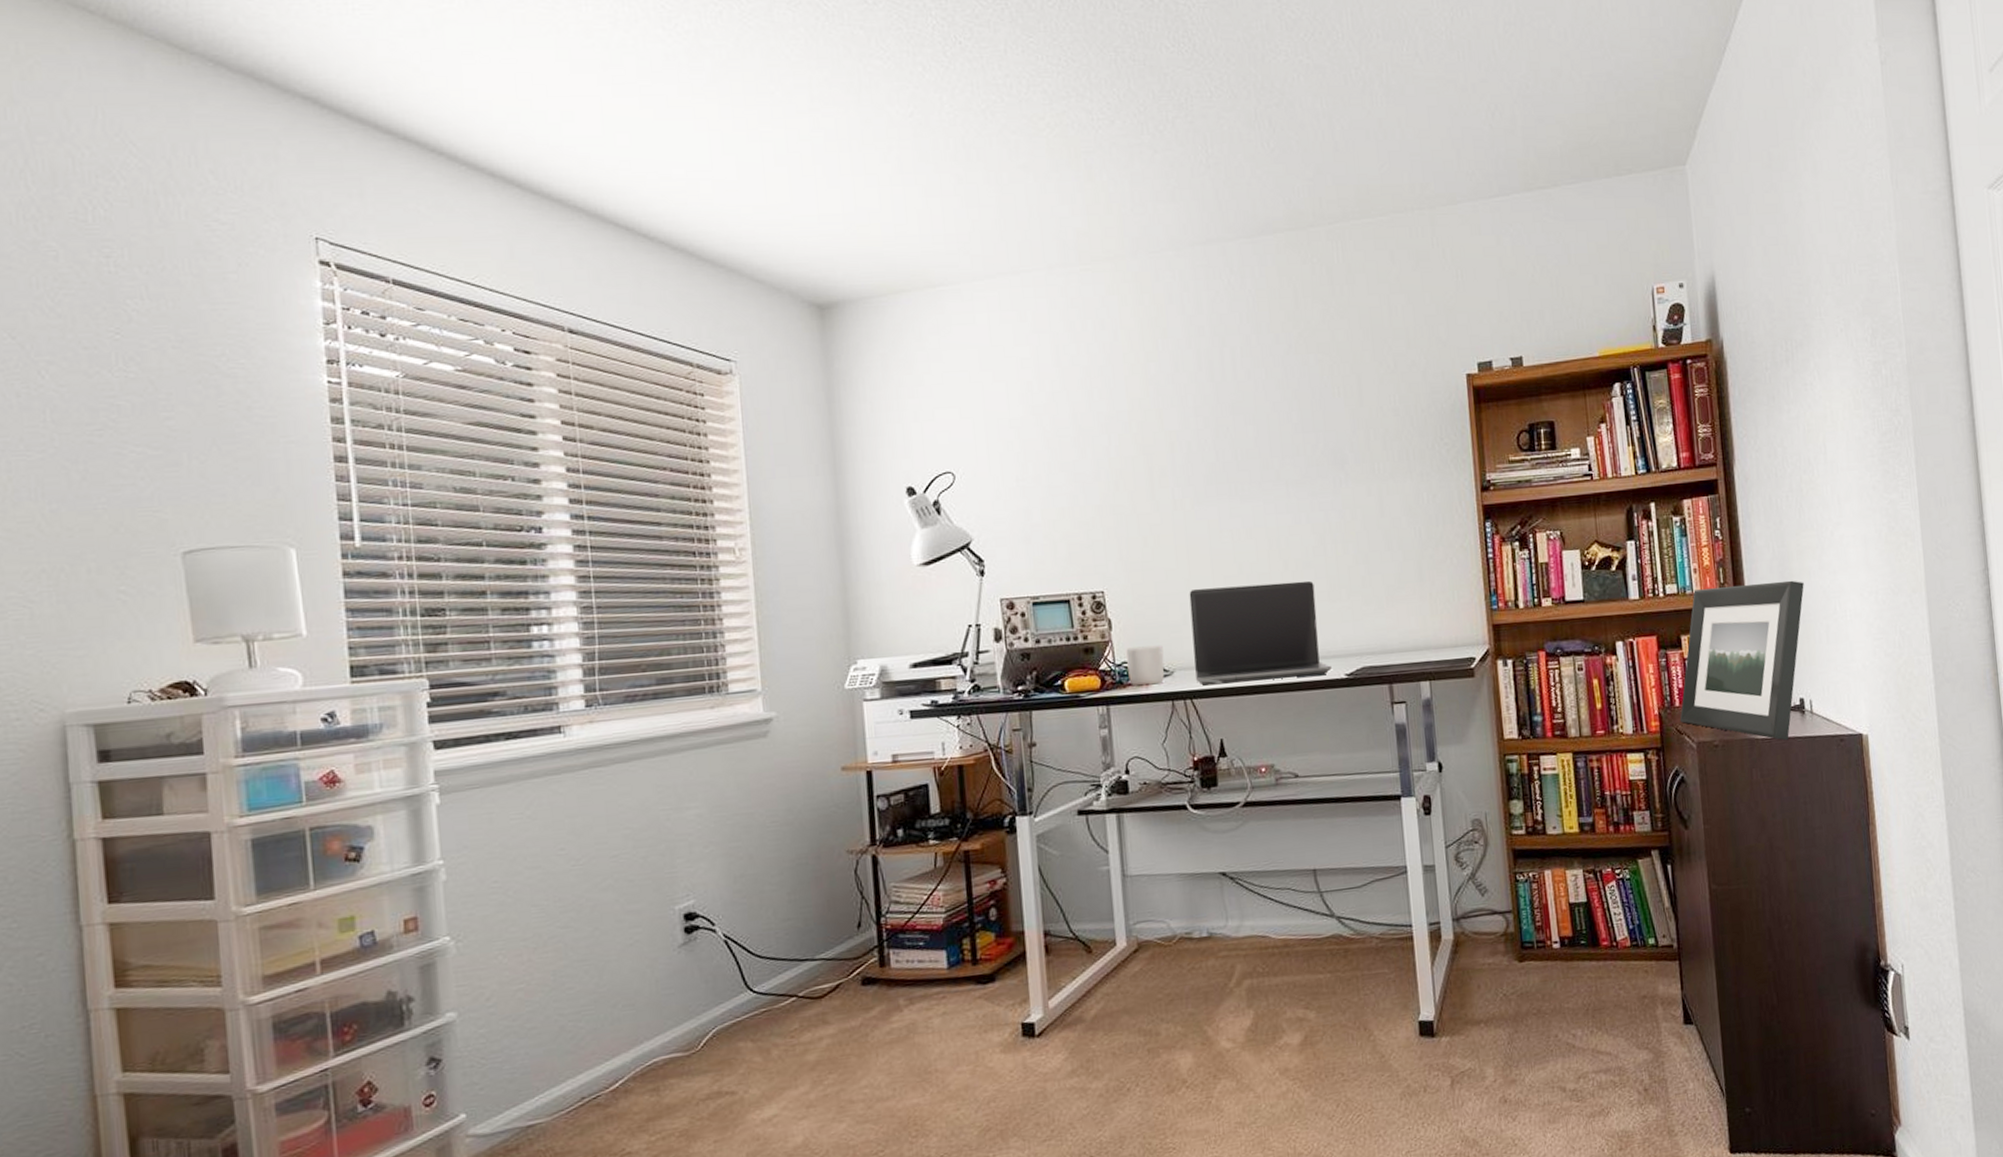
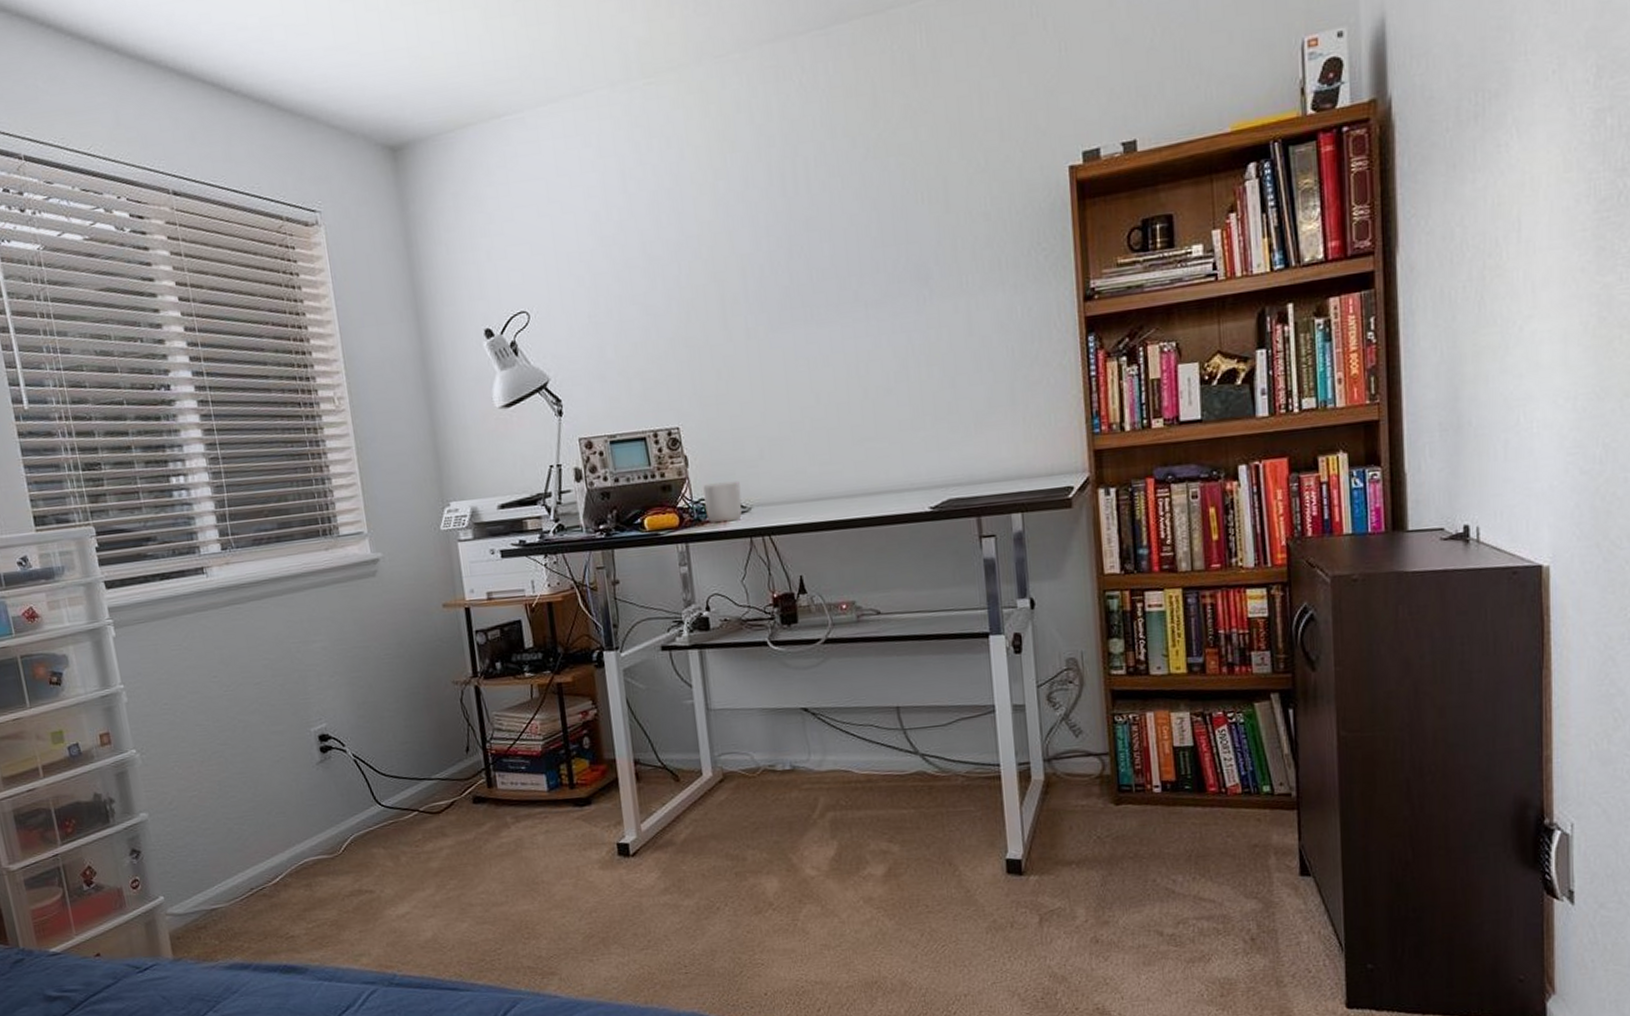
laptop computer: present [1189,580,1332,685] -> none [765,408,915,521]
picture frame: present [1680,580,1804,741] -> none [1311,387,1479,574]

